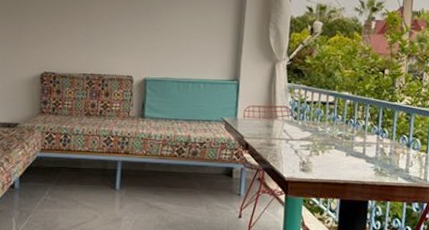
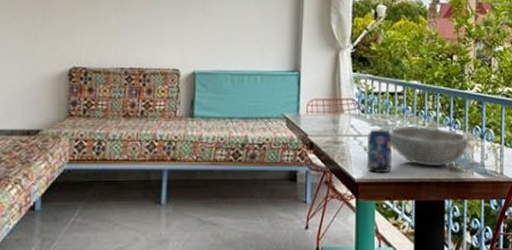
beverage can: none [296,134,321,174] -> present [366,129,392,174]
bowl: none [319,133,396,171] -> present [389,125,469,167]

